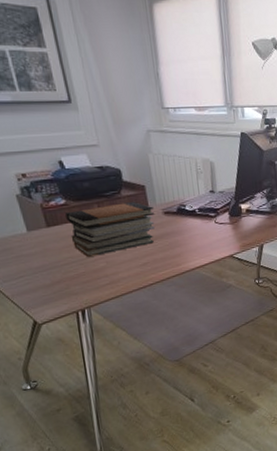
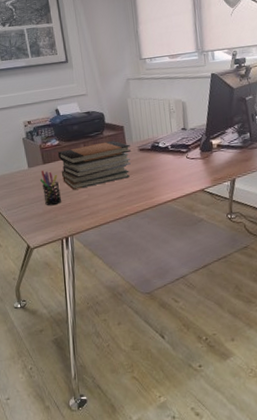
pen holder: none [44,235,73,275] -> present [40,171,61,205]

